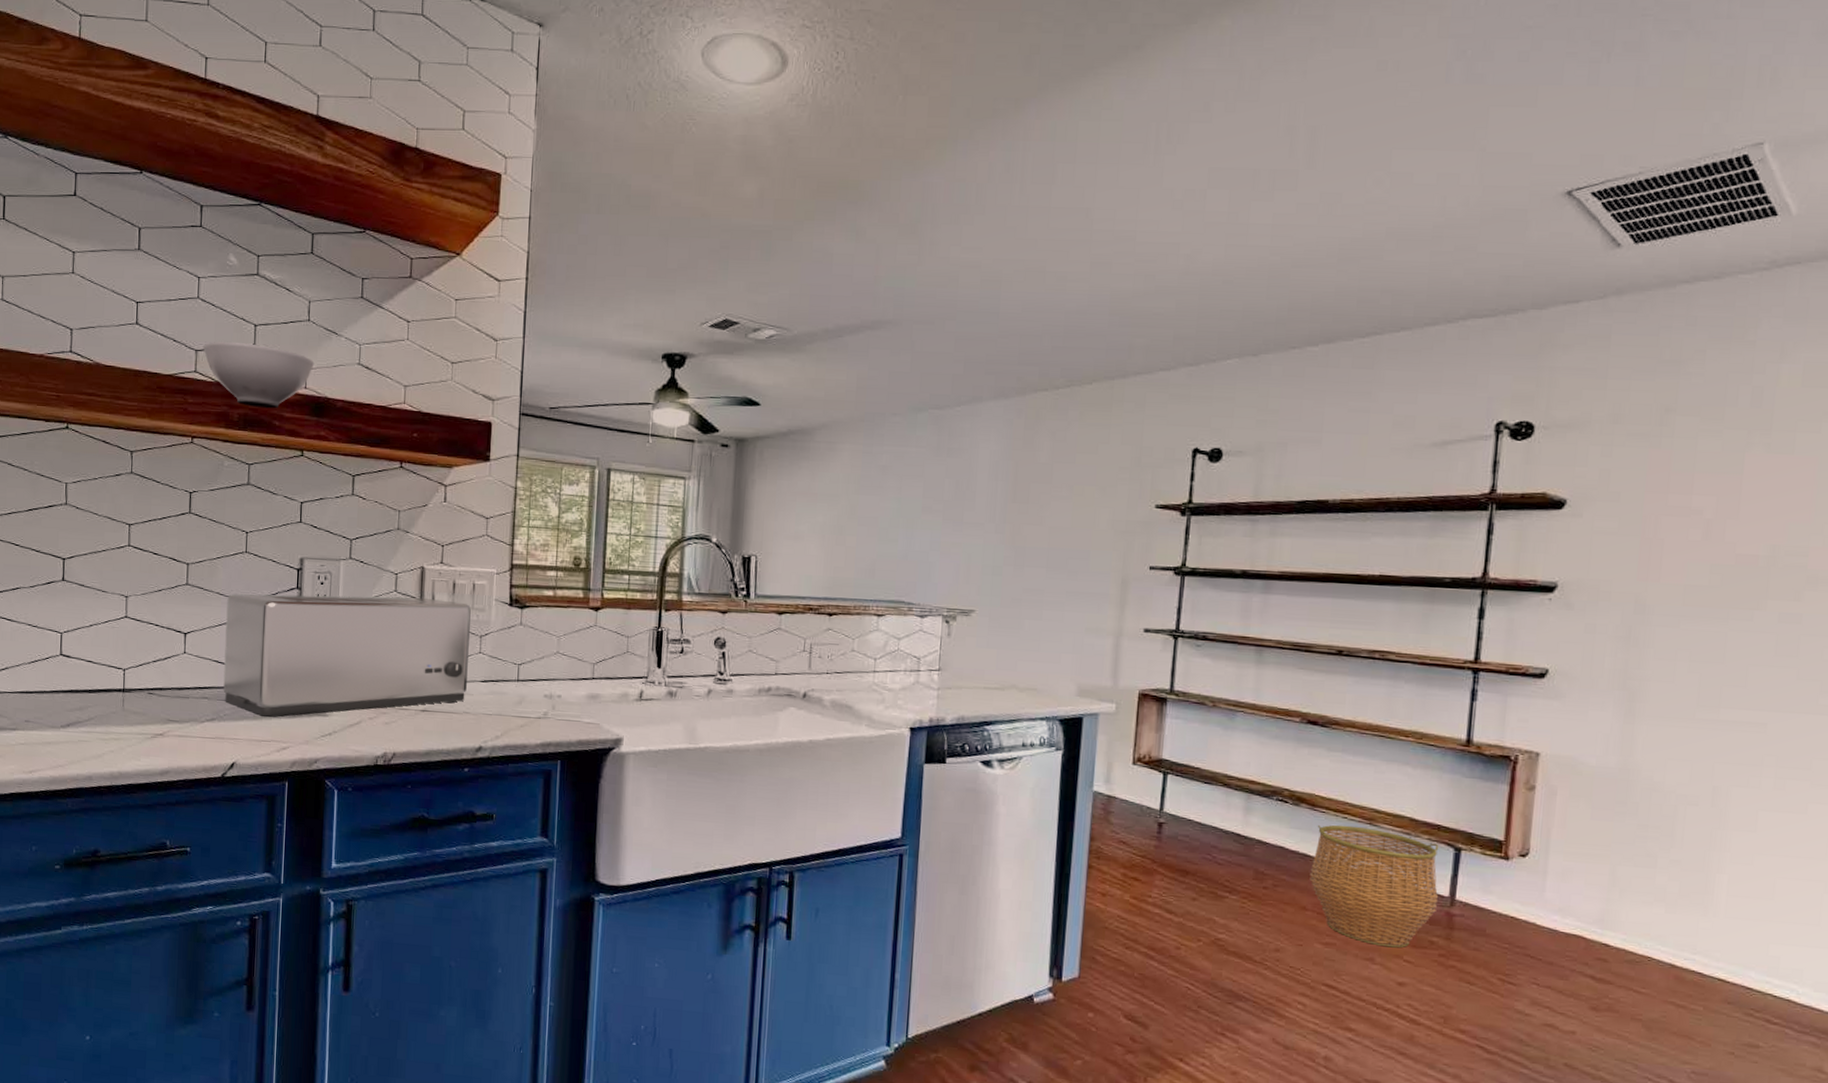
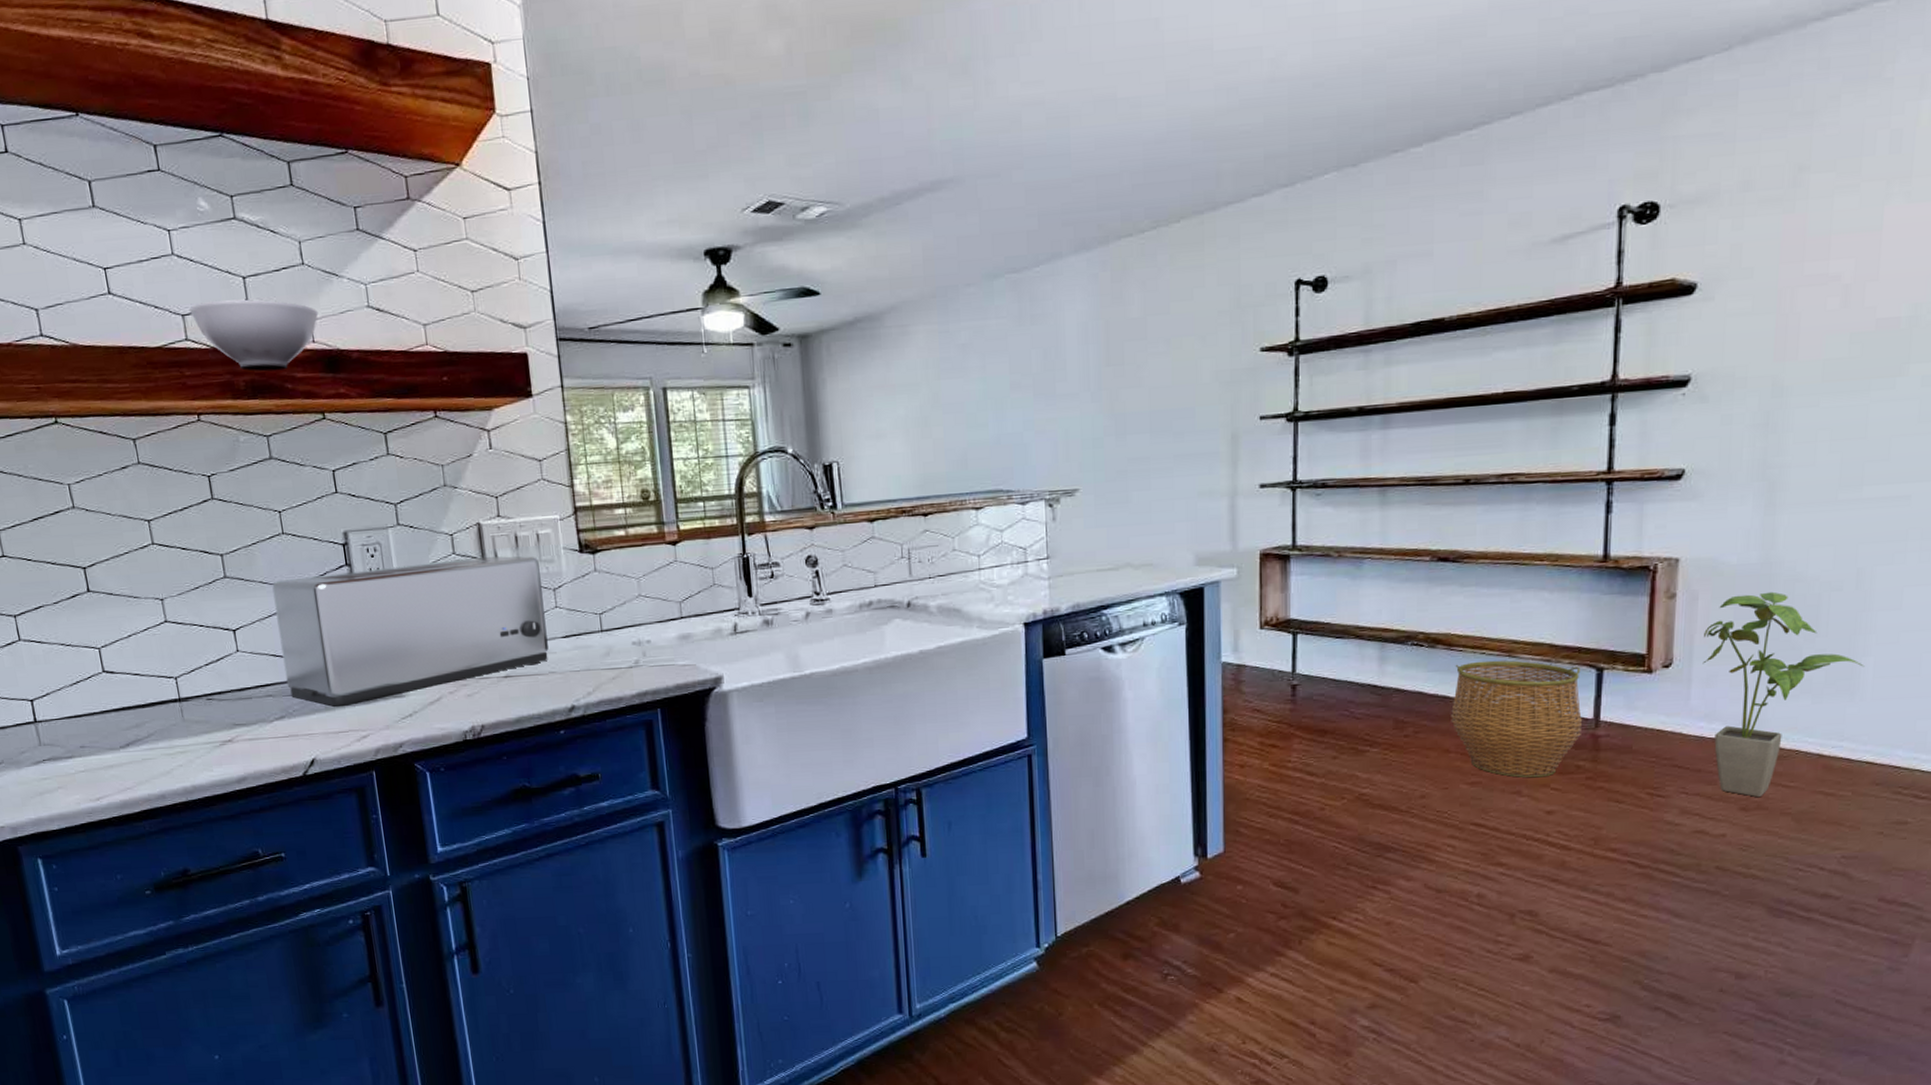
house plant: none [1559,796,1718,1000] -> present [1703,591,1864,798]

